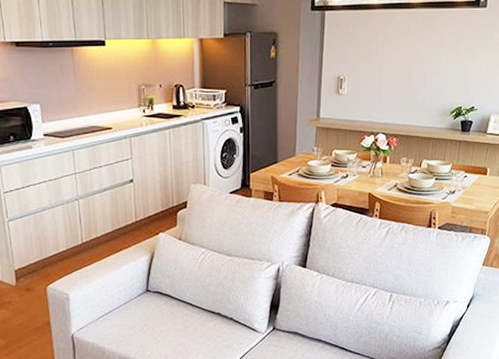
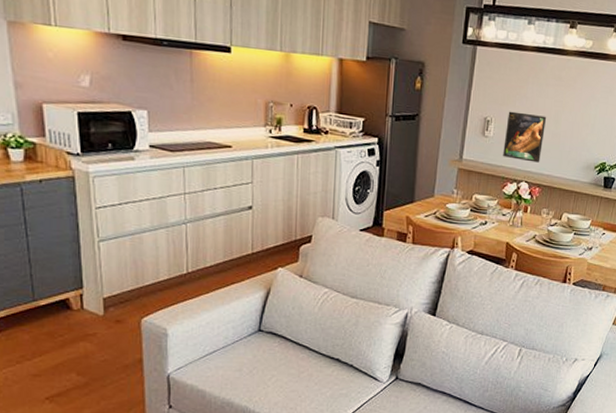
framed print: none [358,68,399,114] -> present [503,111,547,163]

